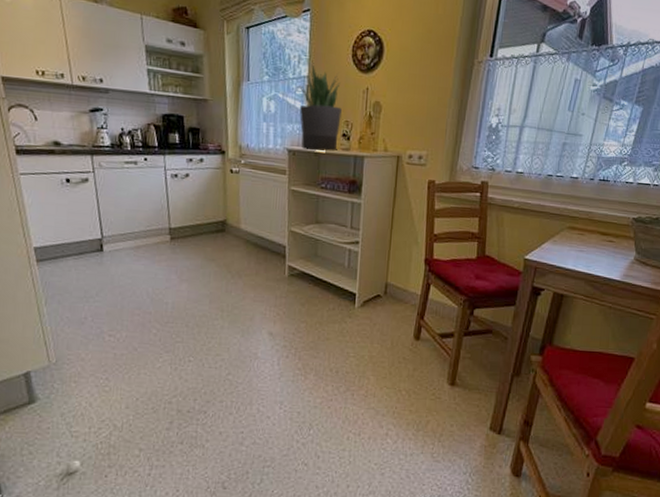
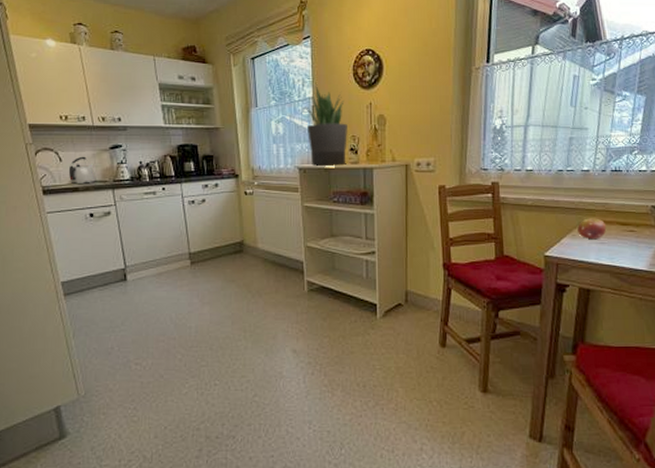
kettle: none [44,116,75,146] -> present [68,156,98,183]
fruit: none [559,225,588,247] -> present [577,218,607,240]

